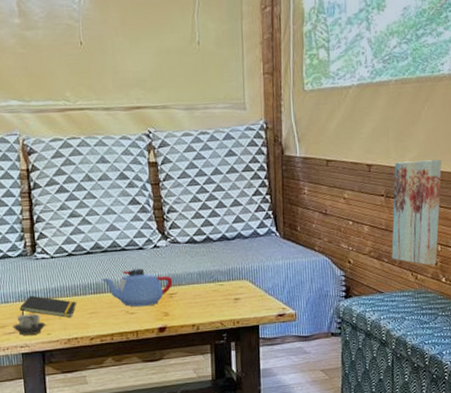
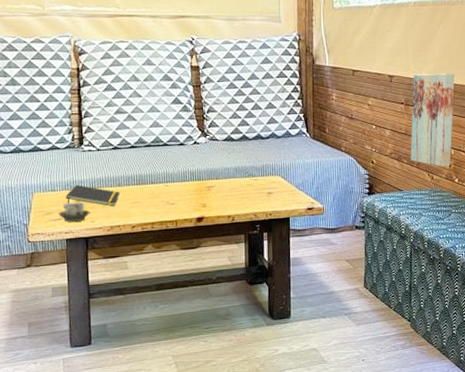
teapot: present [101,267,173,307] -> none [144,161,211,198]

